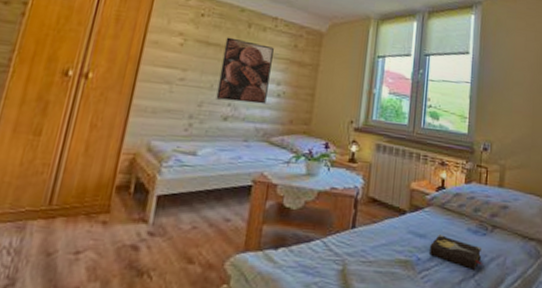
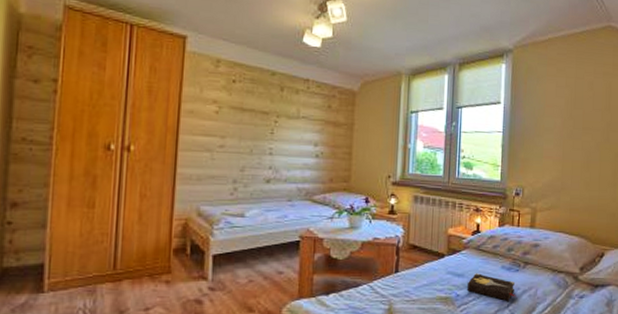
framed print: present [216,37,274,105] -> none [257,102,308,165]

